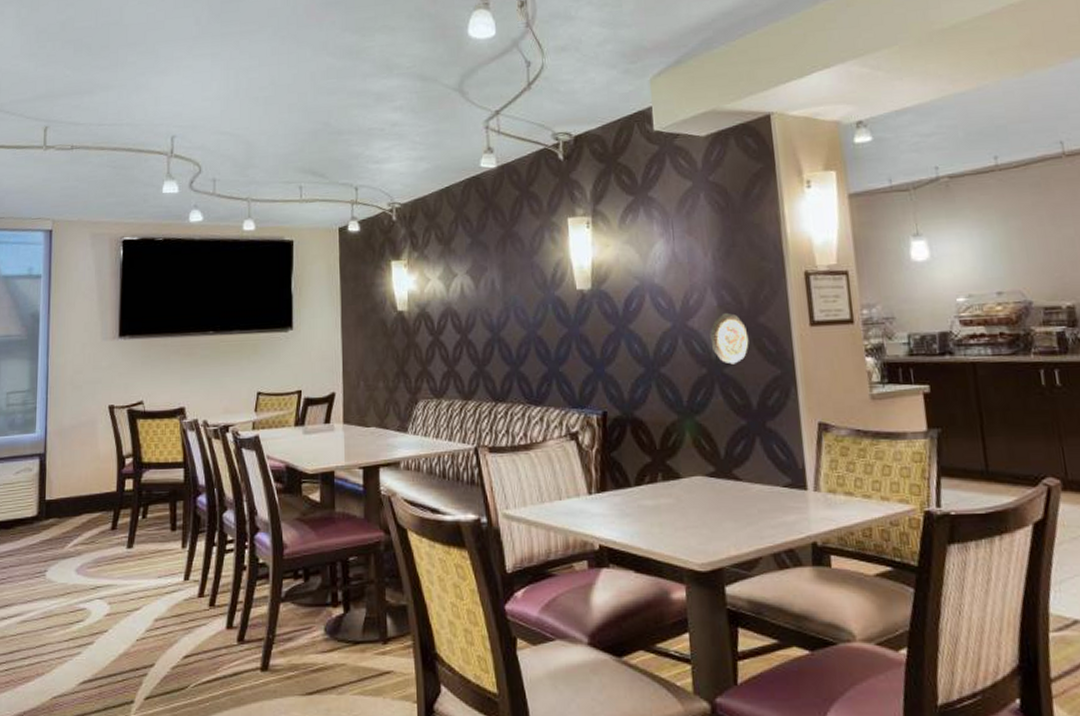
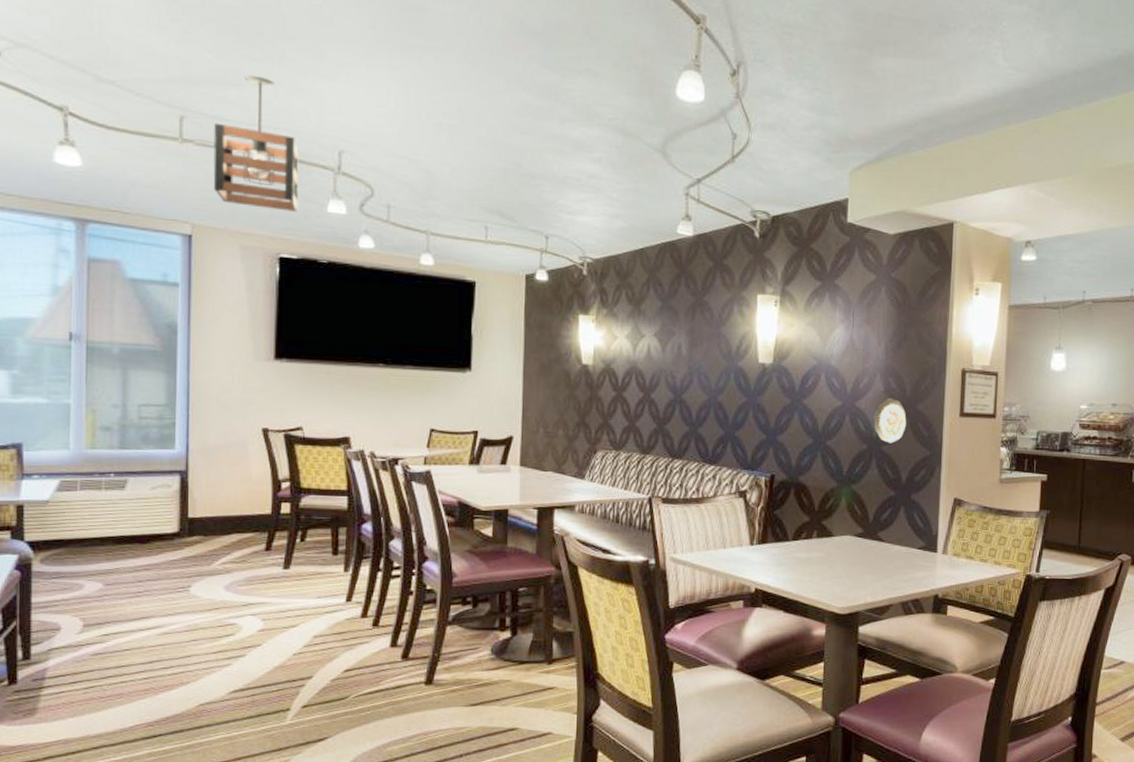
pendant light: none [69,81,139,198] -> present [213,75,299,212]

